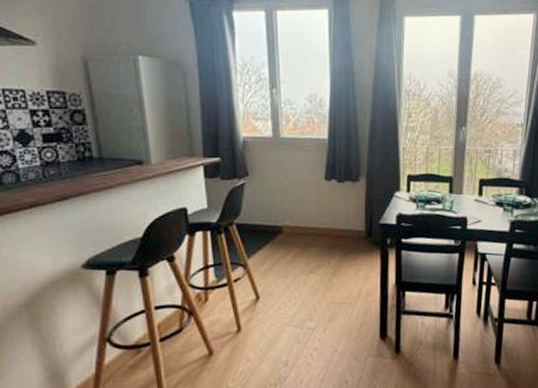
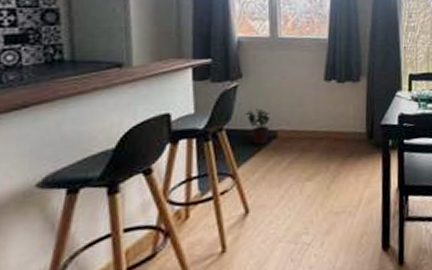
potted plant: none [252,205,275,239] -> present [245,108,270,145]

